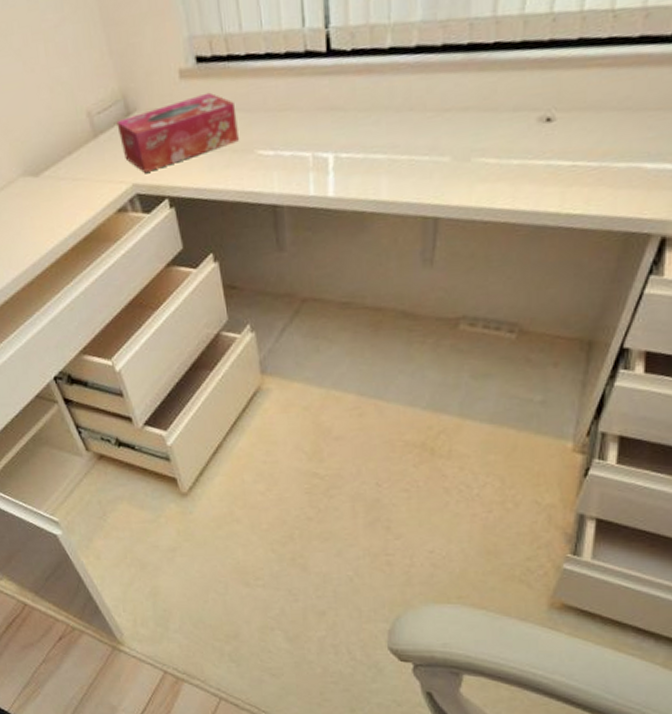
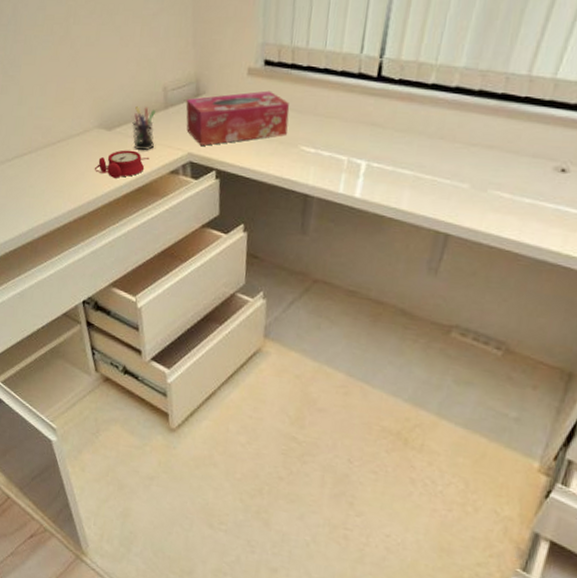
alarm clock: none [31,194,91,231] -> present [95,150,150,178]
pen holder: none [60,140,92,192] -> present [132,106,155,151]

